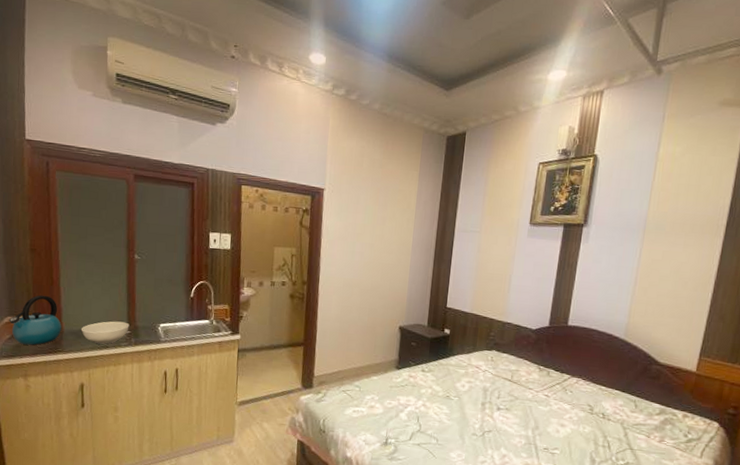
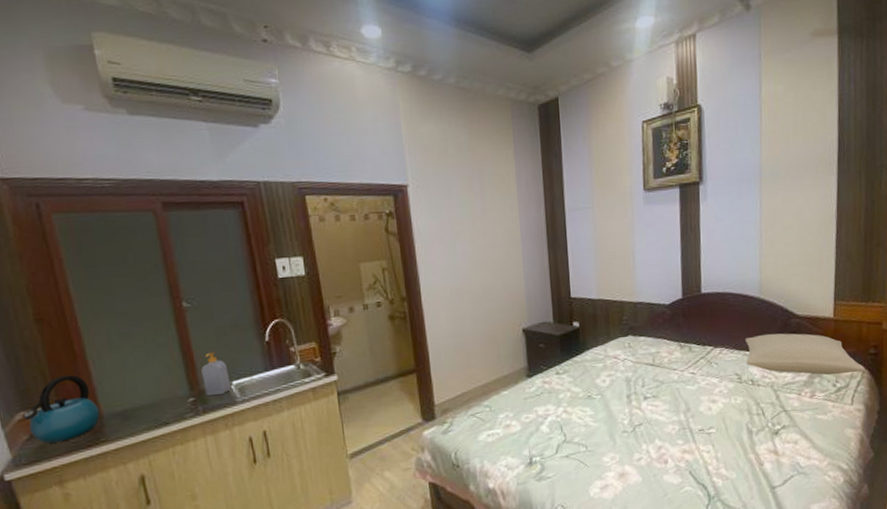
bowl: present [81,321,130,344] -> none [126,388,193,422]
soap bottle: none [138,297,159,333] -> present [201,352,232,397]
pillow: none [600,373,721,429] -> present [745,333,865,376]

